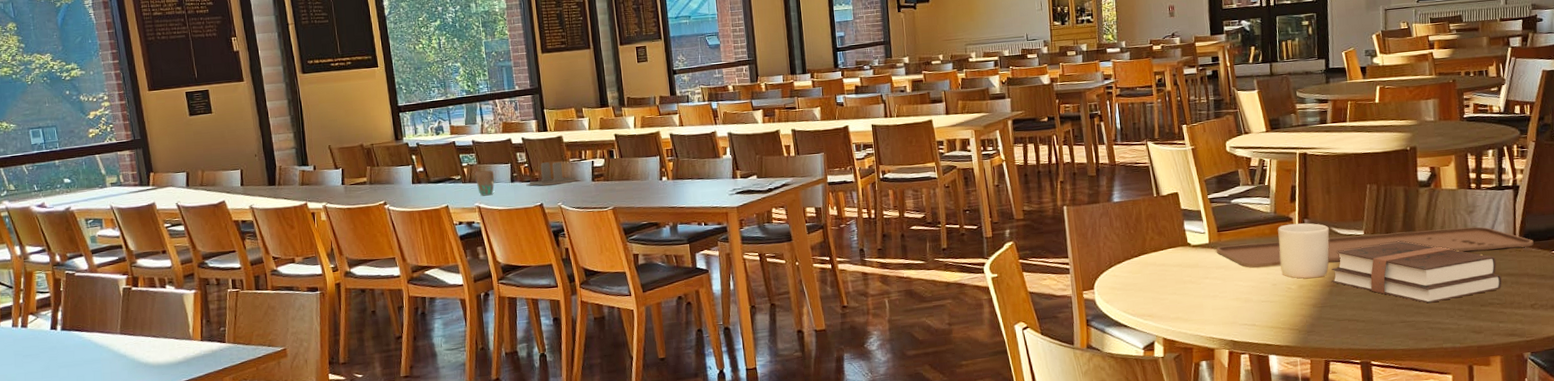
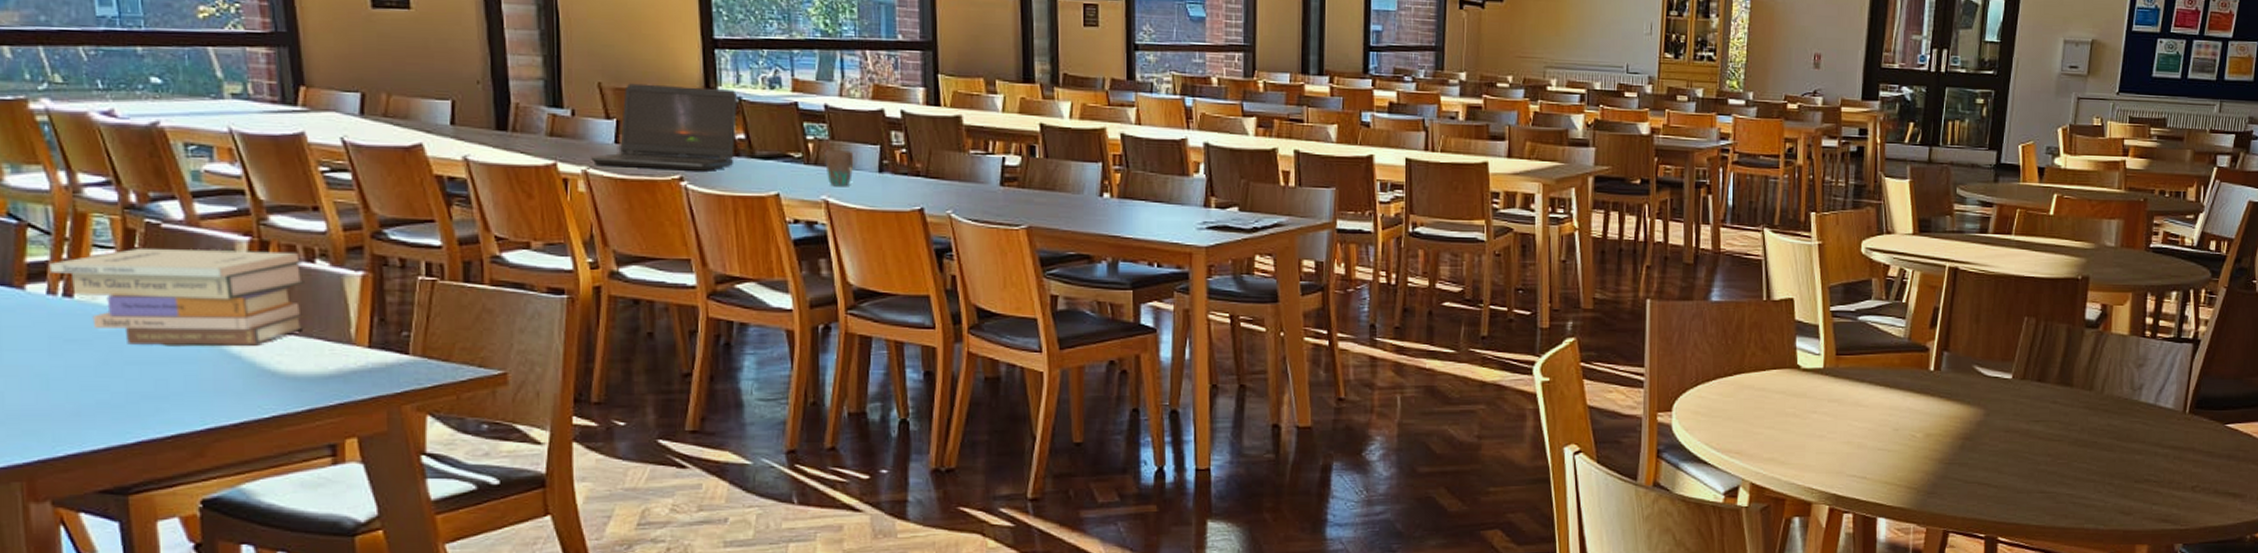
books: none [12,282,162,355] -> present [49,247,305,346]
laptop computer: none [328,139,418,201] -> present [591,83,739,171]
napkin holder: present [526,162,579,186] -> none [901,150,981,184]
tray: present [1216,226,1534,268] -> none [1831,374,2206,416]
mug: present [1277,223,1330,279] -> none [1907,355,1971,427]
hardback book: present [1331,241,1502,304] -> none [1965,391,2163,473]

